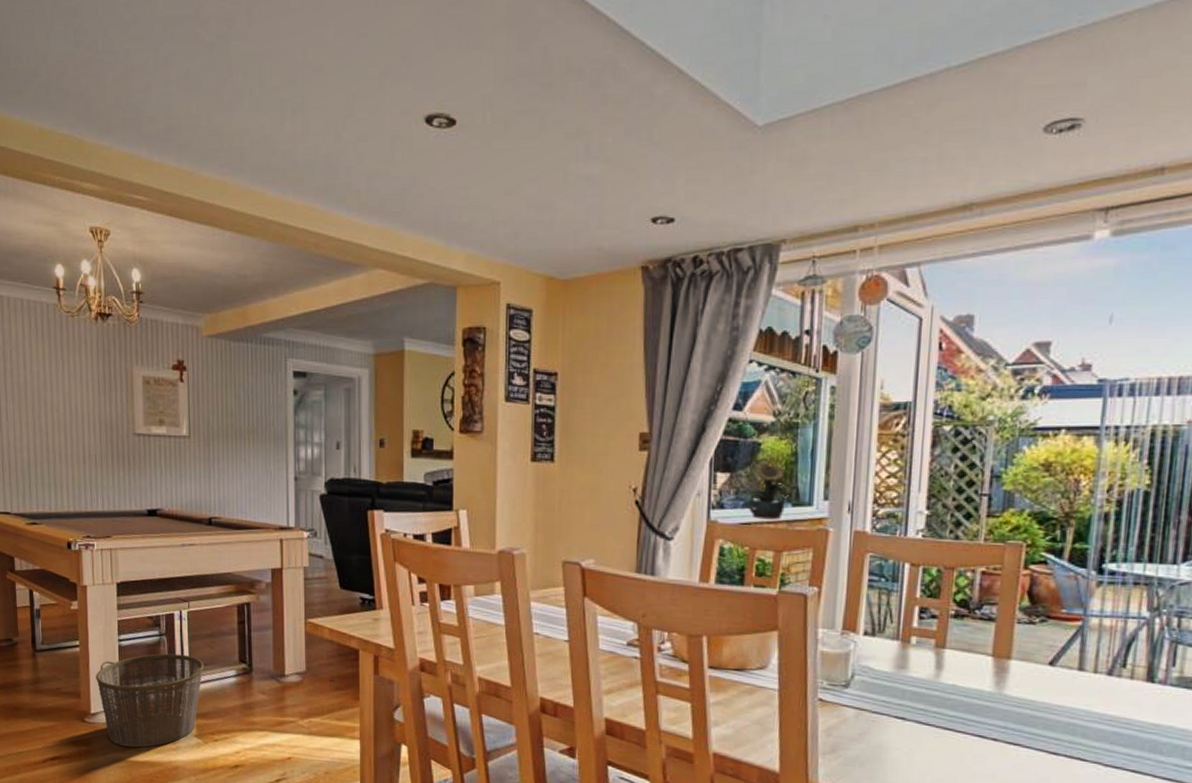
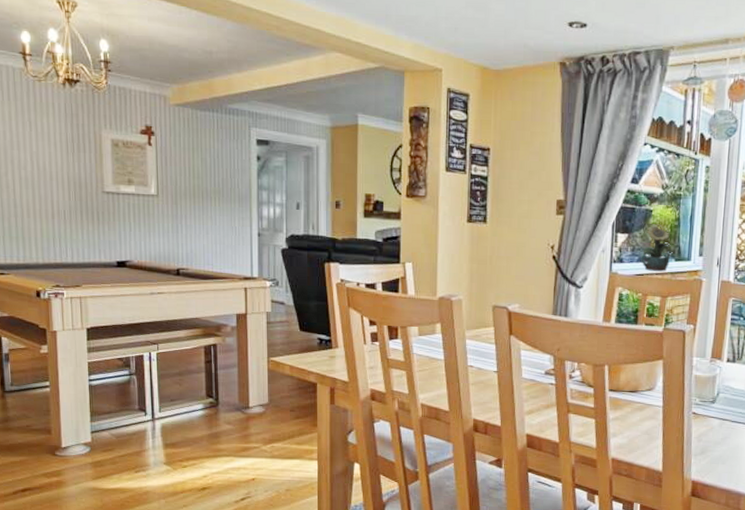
basket: present [96,653,204,748] -> none [66,391,173,477]

